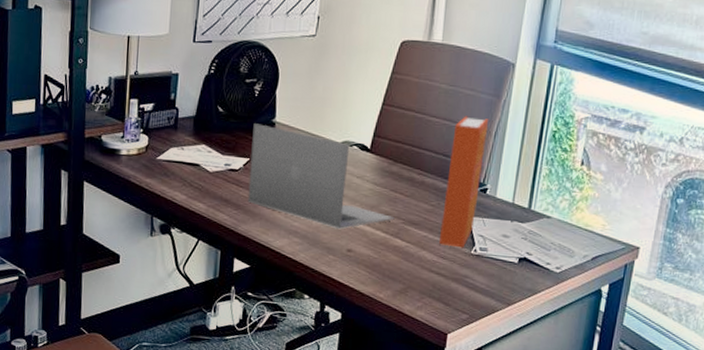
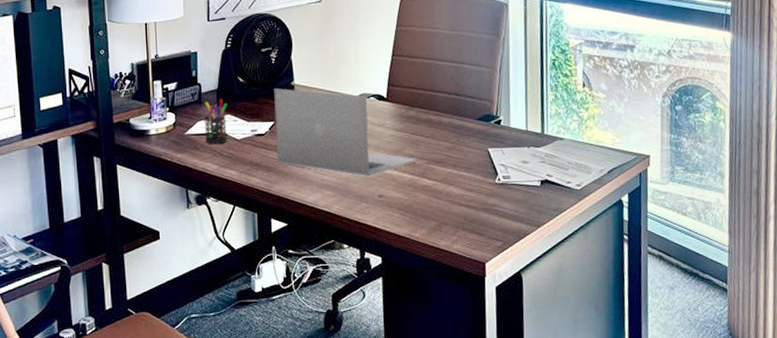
pen holder: none [176,127,204,174] -> present [204,99,228,144]
book: present [439,116,489,248] -> none [461,56,494,179]

